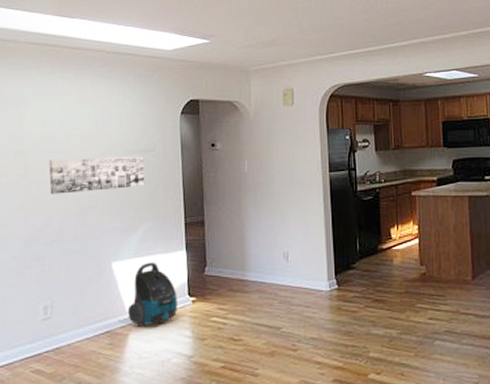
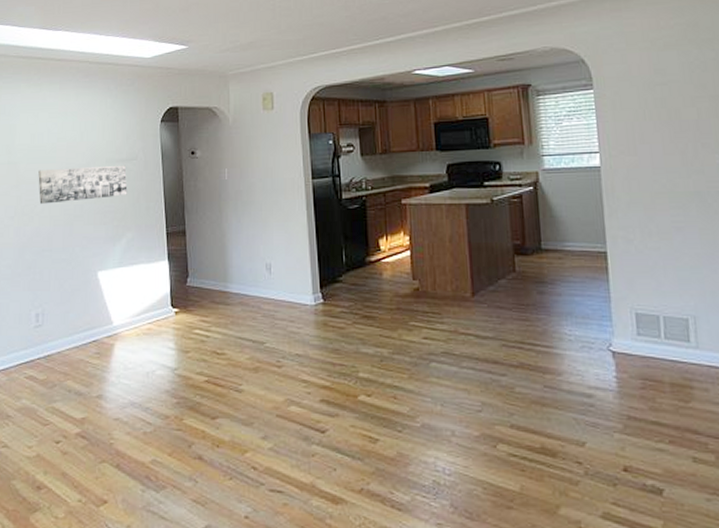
vacuum cleaner: present [127,262,177,327] -> none [112,272,161,337]

